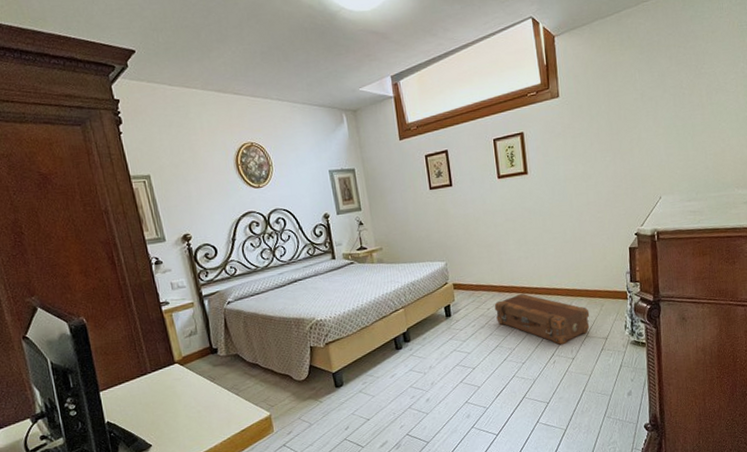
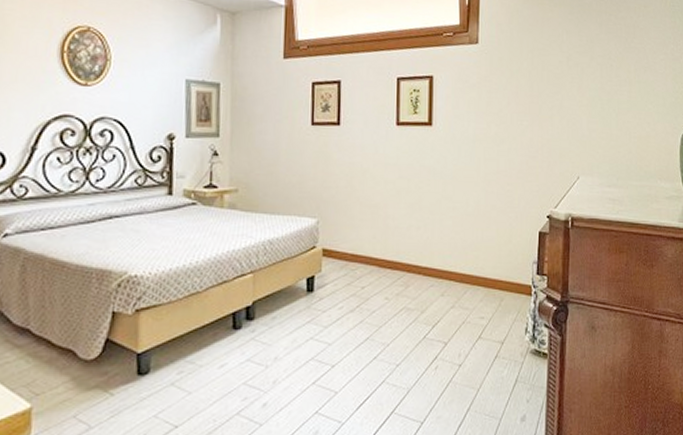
suitcase: present [494,293,590,345] -> none [370,272,486,345]

